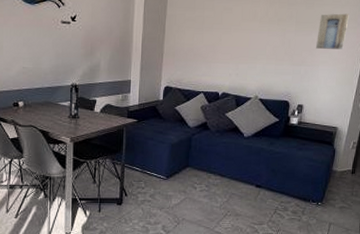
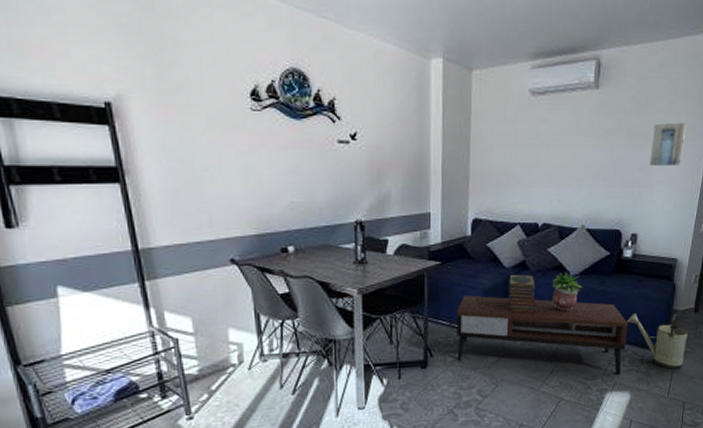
coffee table: none [146,148,292,222] -> present [456,295,628,375]
book stack: none [191,133,214,166] -> present [509,274,536,314]
potted plant: none [227,132,254,166] -> present [552,271,583,312]
watering can: none [291,171,350,221] -> present [627,312,693,370]

